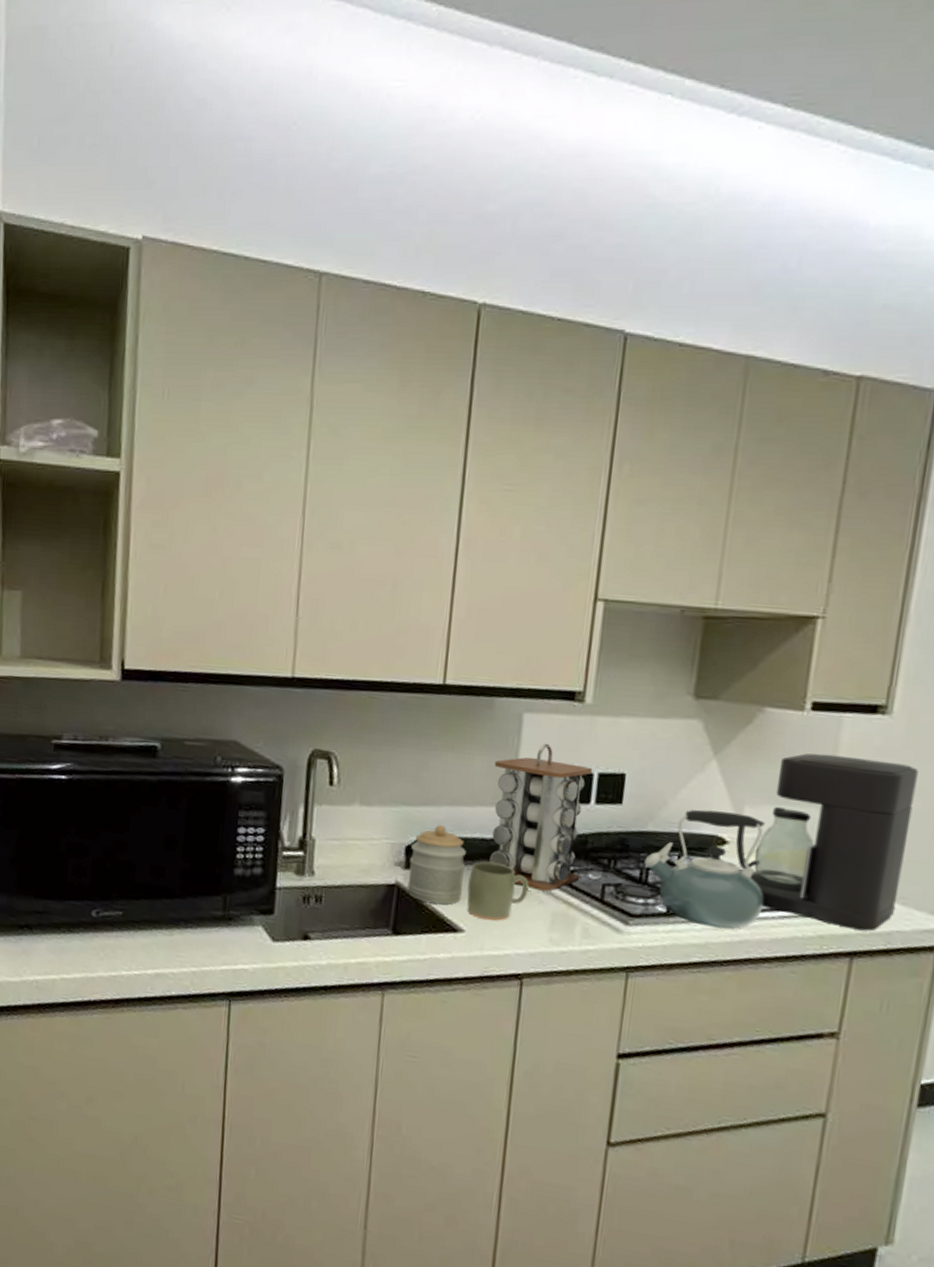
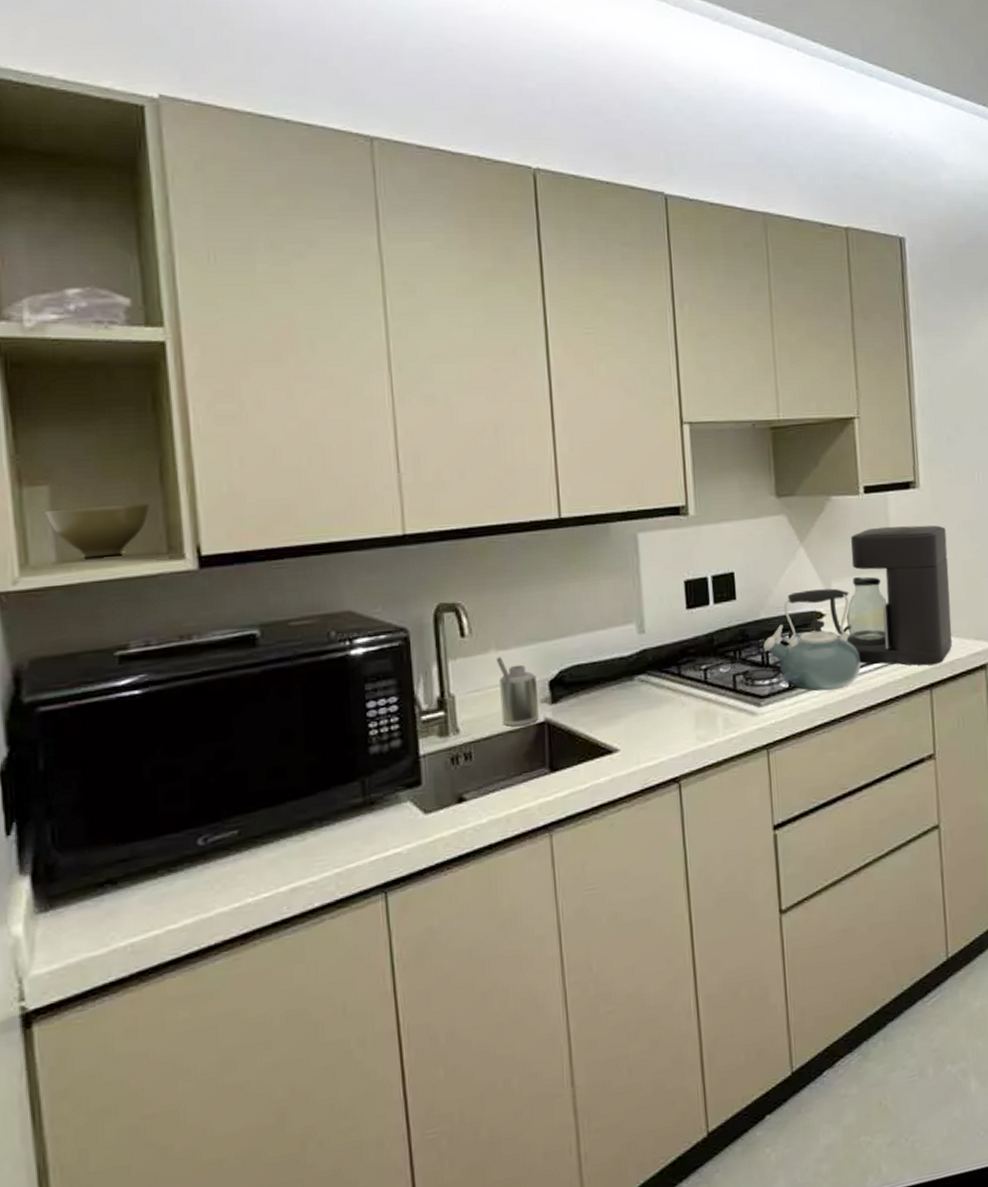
bowl: none [17,611,91,659] -> present [45,503,150,558]
soap dispenser: none [355,812,394,884] -> present [496,657,539,727]
jar: present [407,825,466,904] -> none [554,653,611,732]
mug: present [467,861,530,921] -> none [614,677,672,734]
spice rack: present [489,744,593,891] -> none [619,558,712,694]

